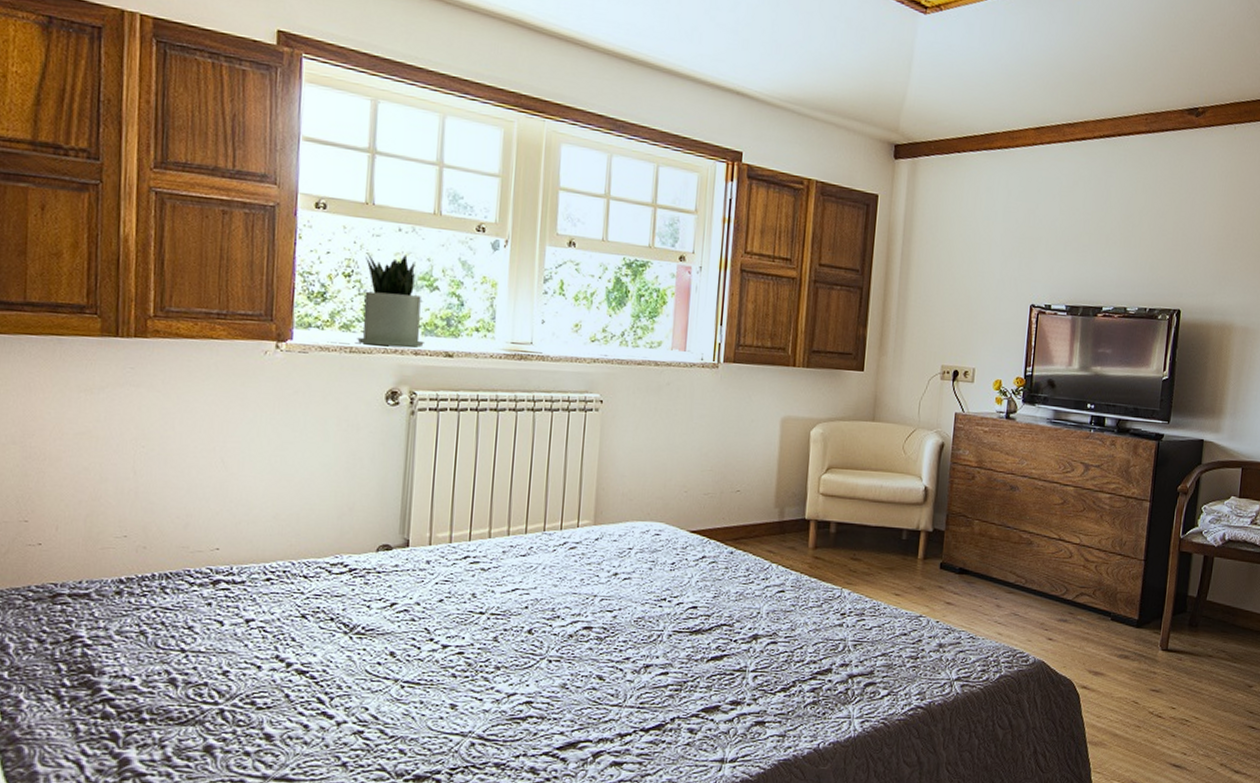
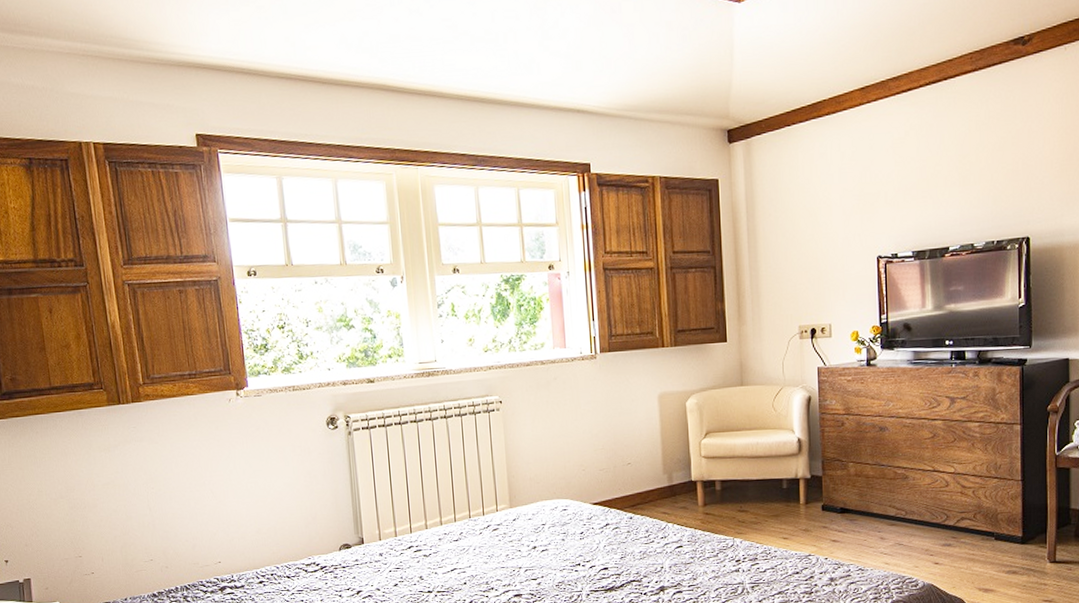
planter: present [357,253,424,349] -> none [293,303,350,382]

